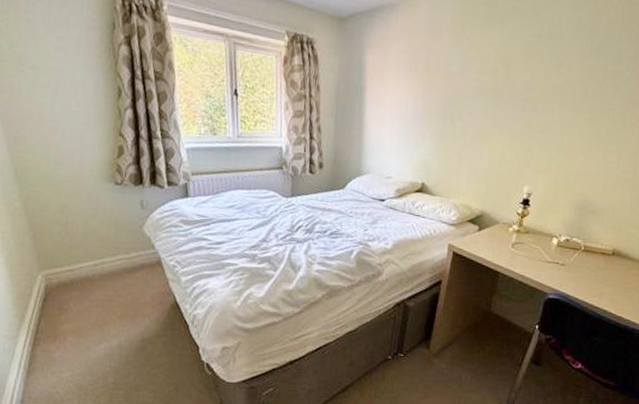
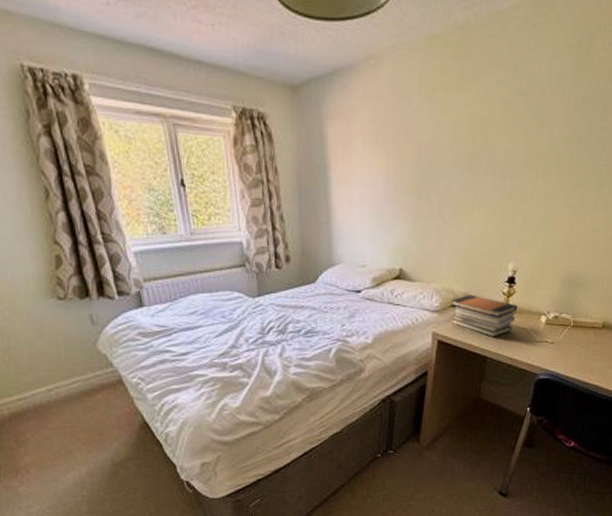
book stack: none [467,212,531,254] -> present [451,295,518,337]

